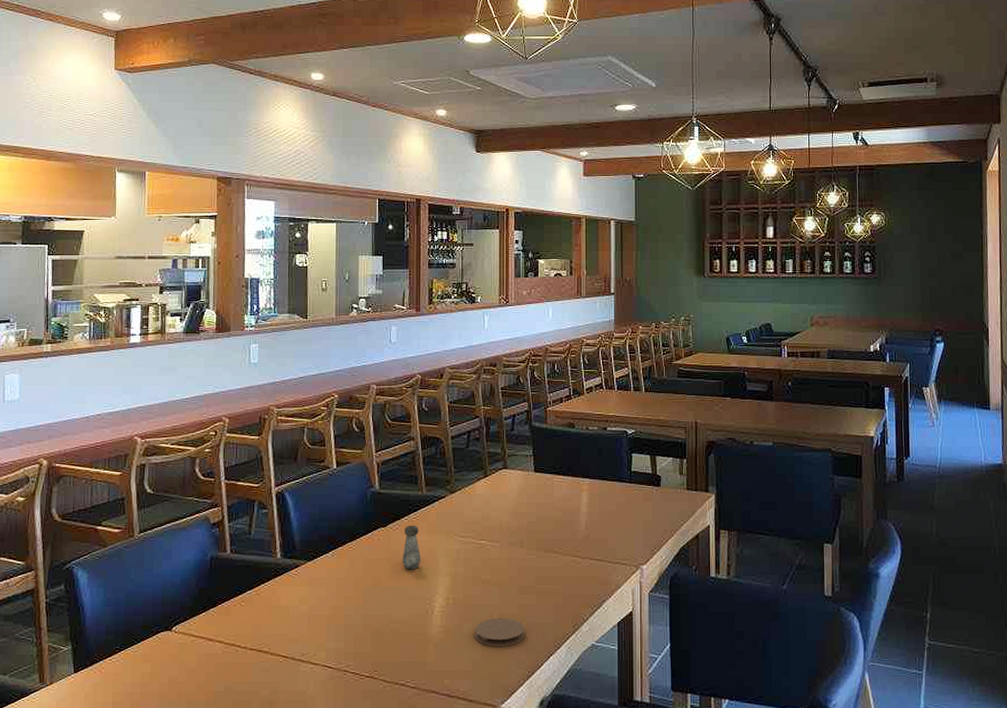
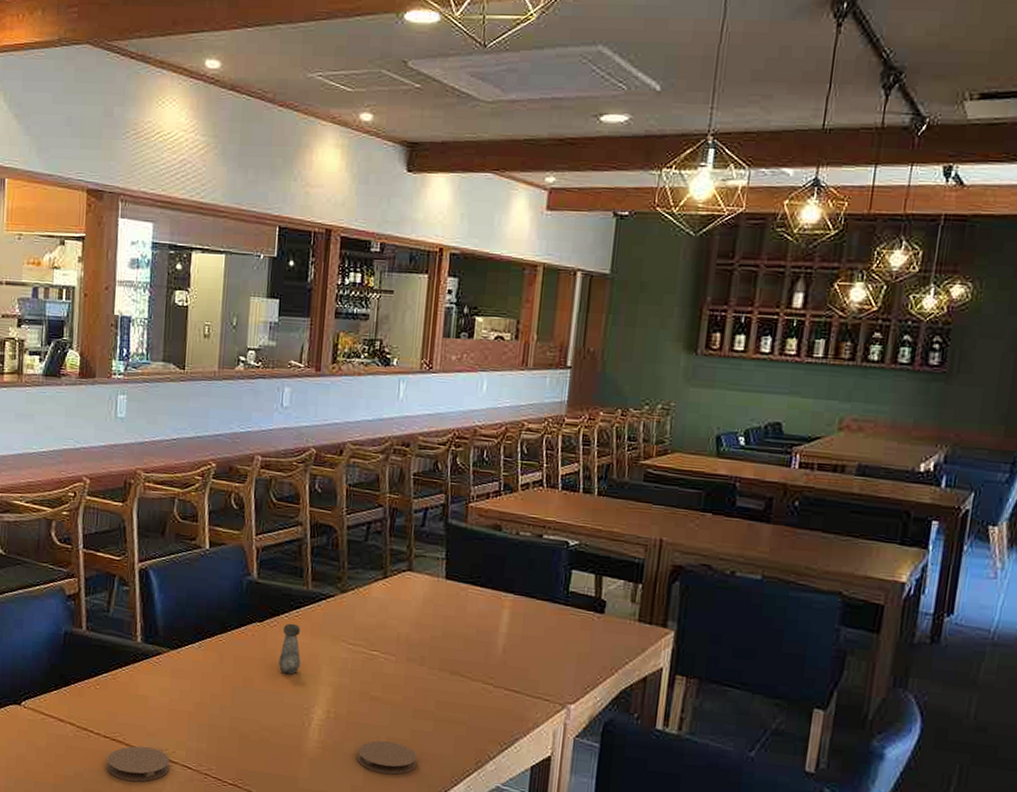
coaster: none [254,653,312,687] -> present [107,746,170,782]

